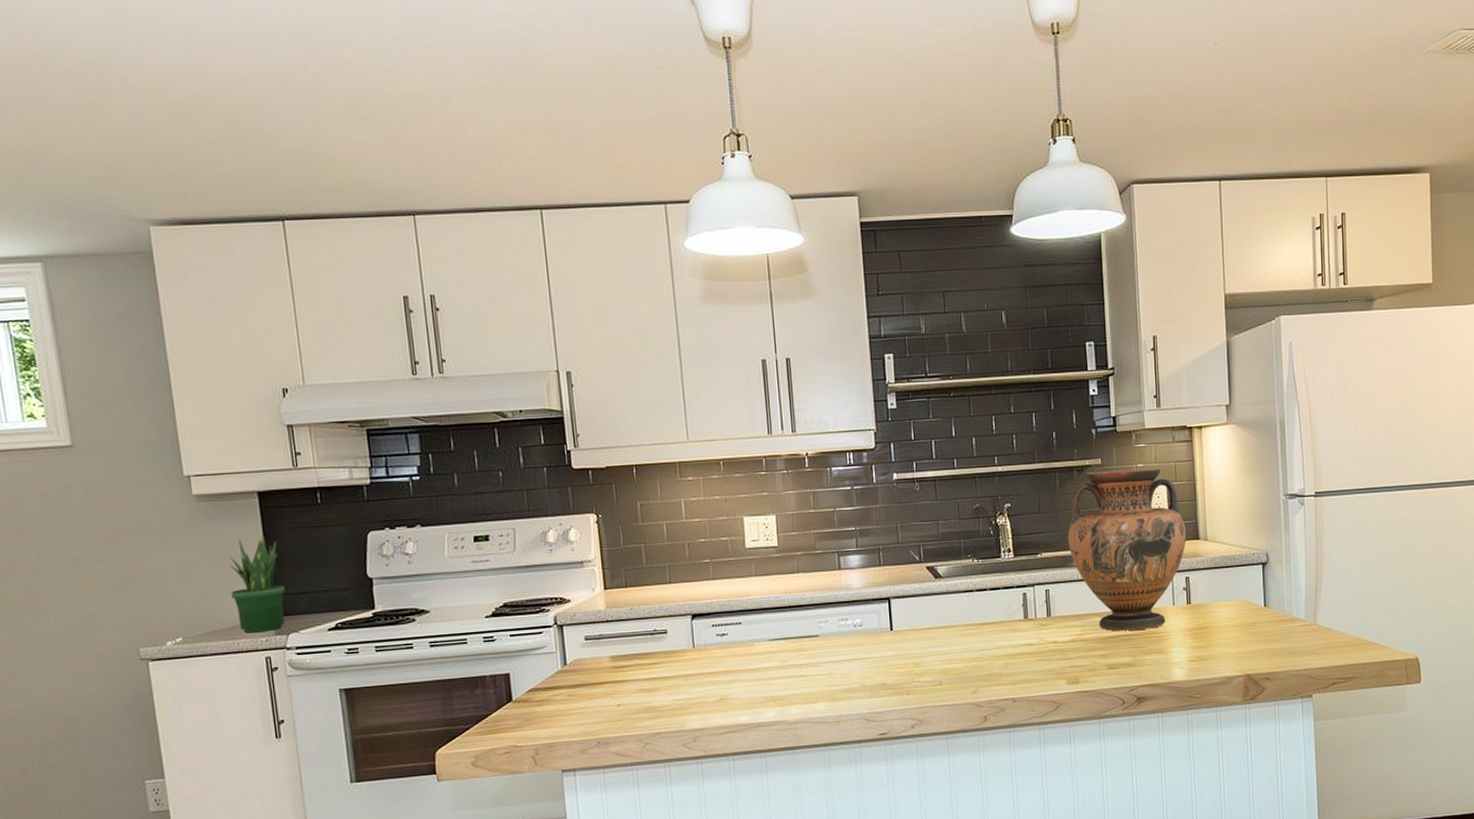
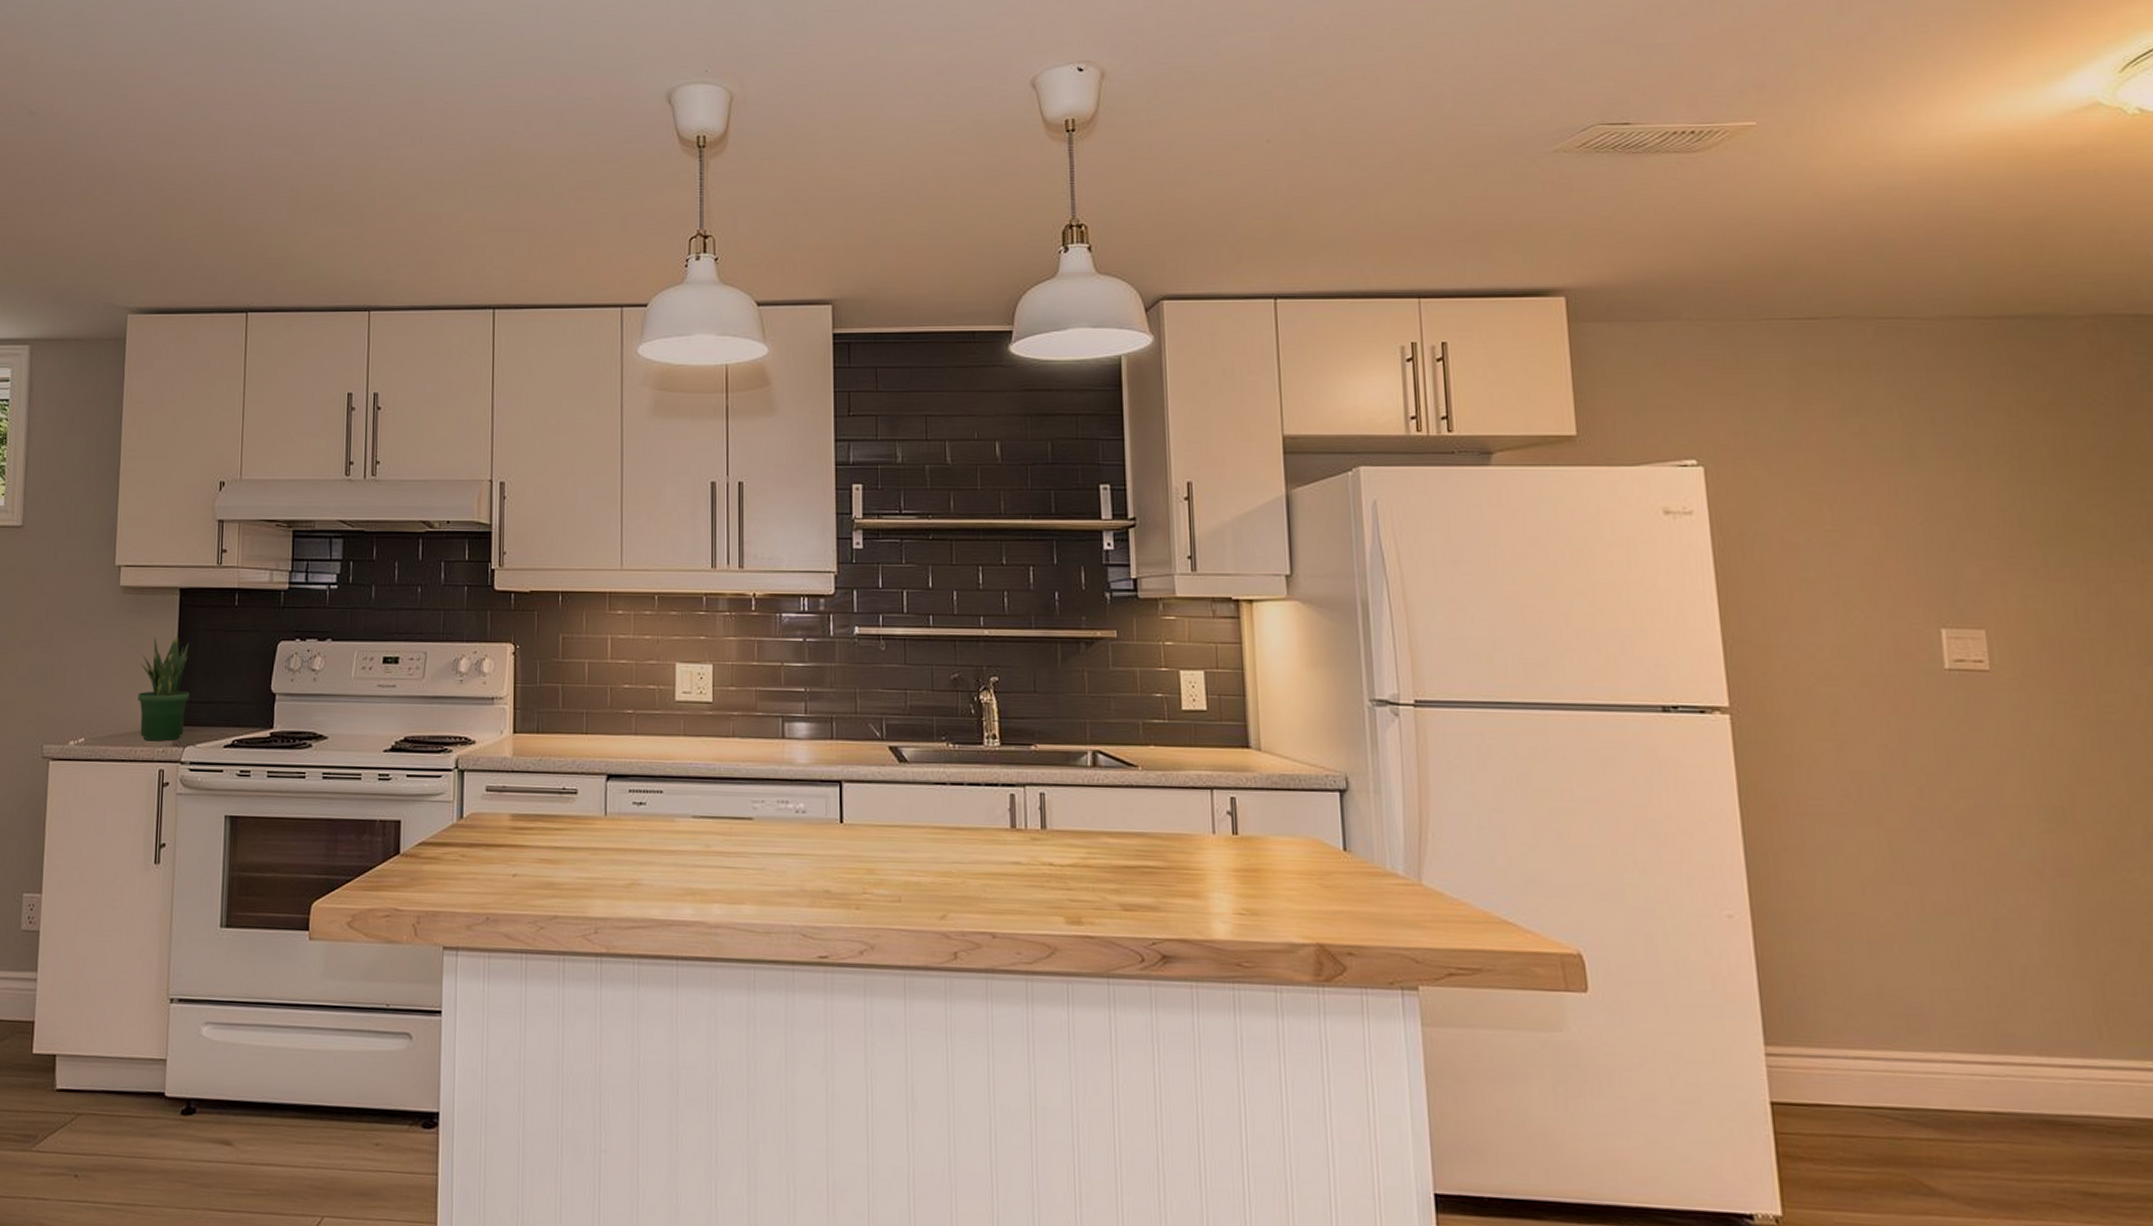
vase: present [1067,467,1187,631] -> none [1071,646,1232,862]

